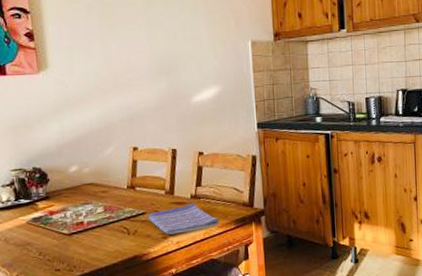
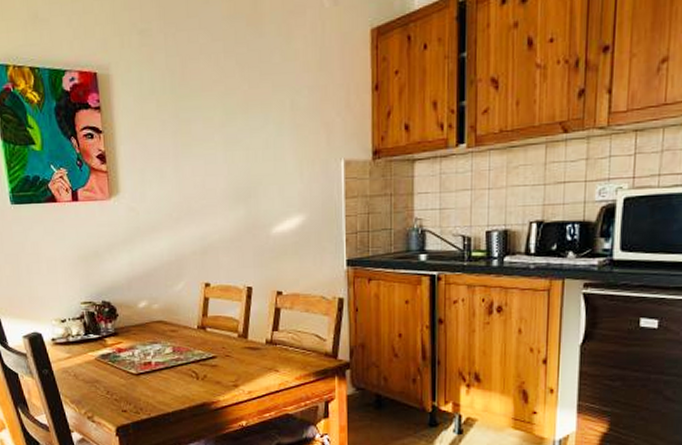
dish towel: present [147,203,219,235] -> none [218,349,297,383]

